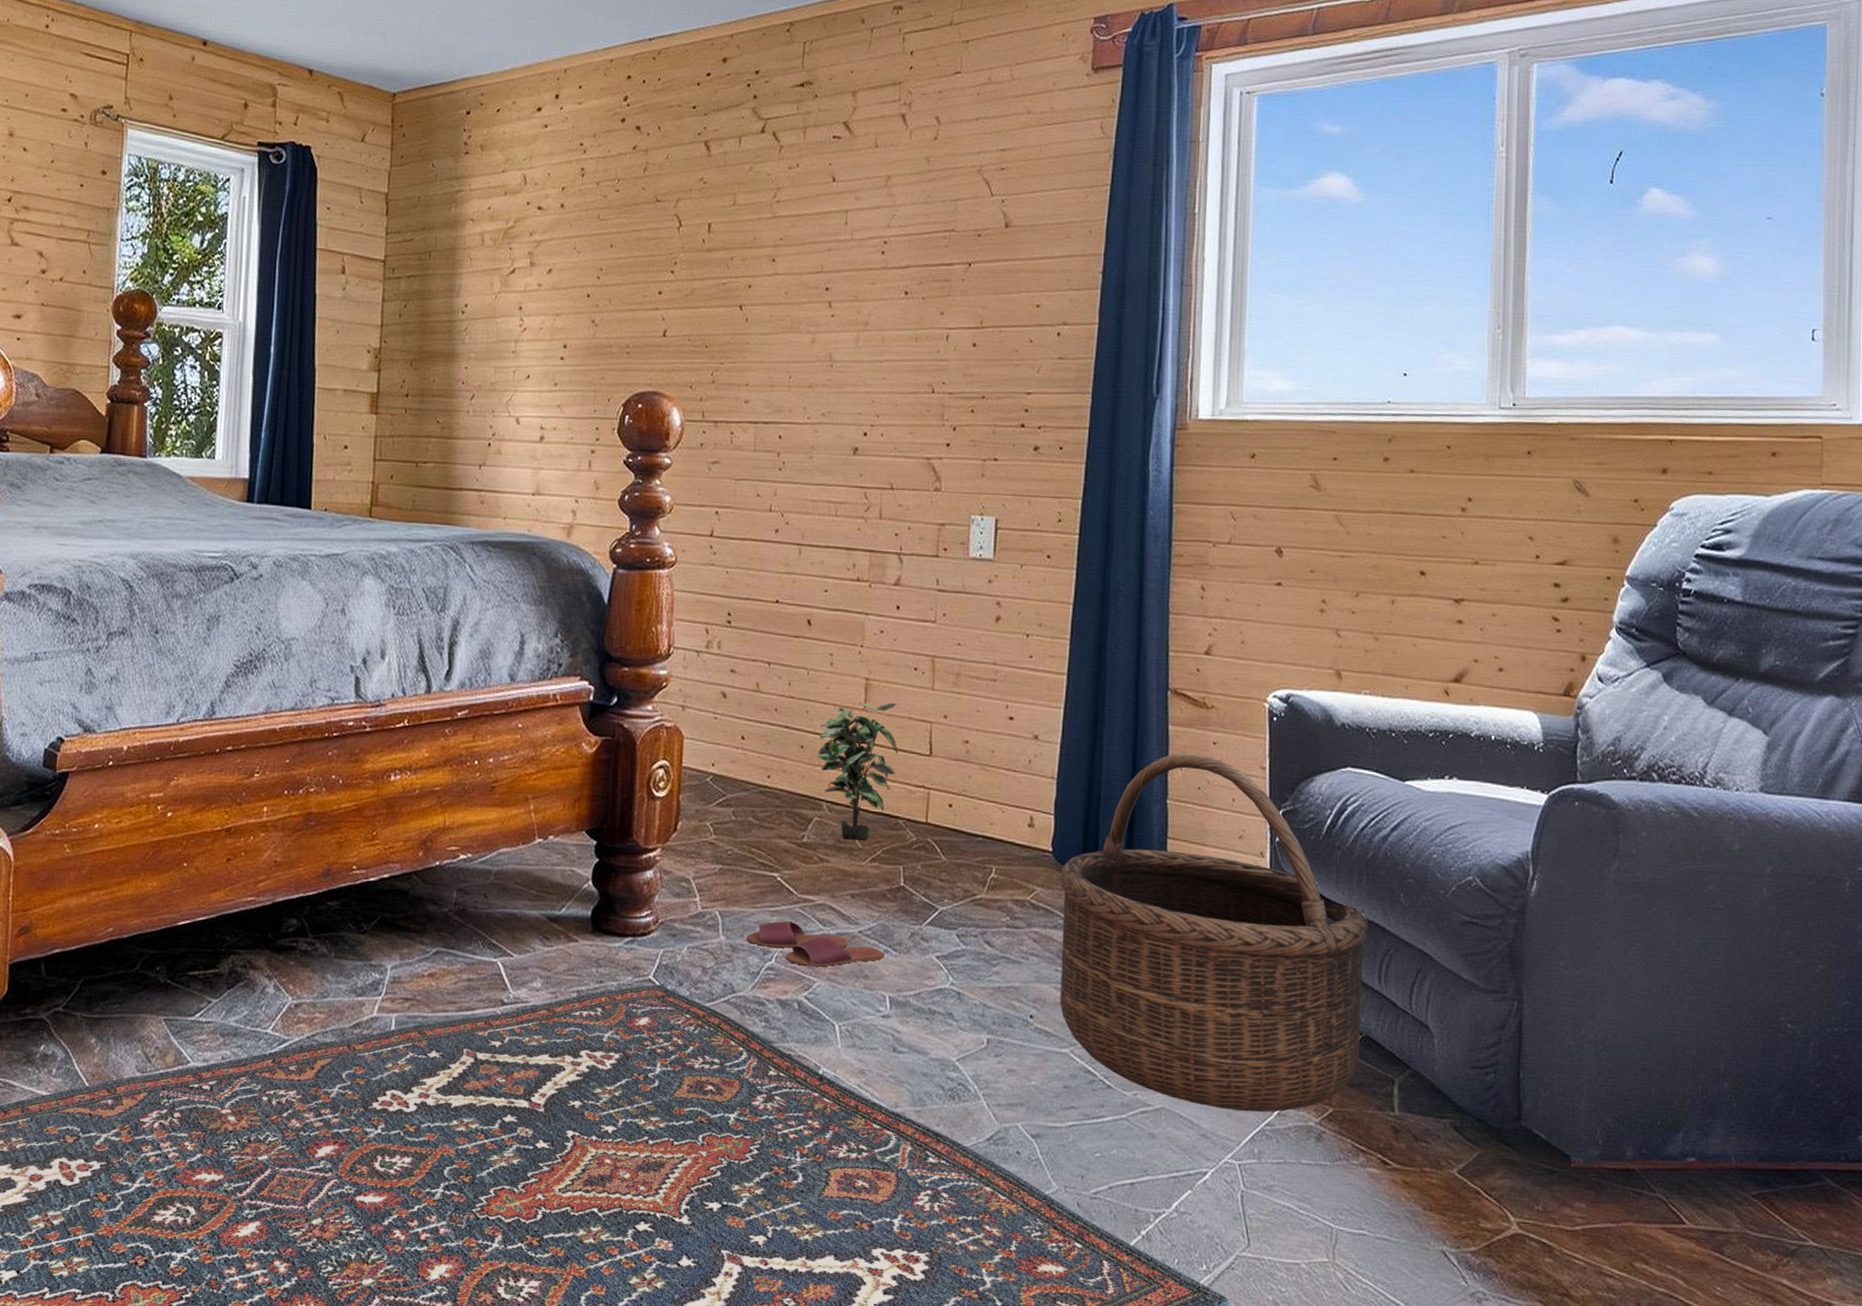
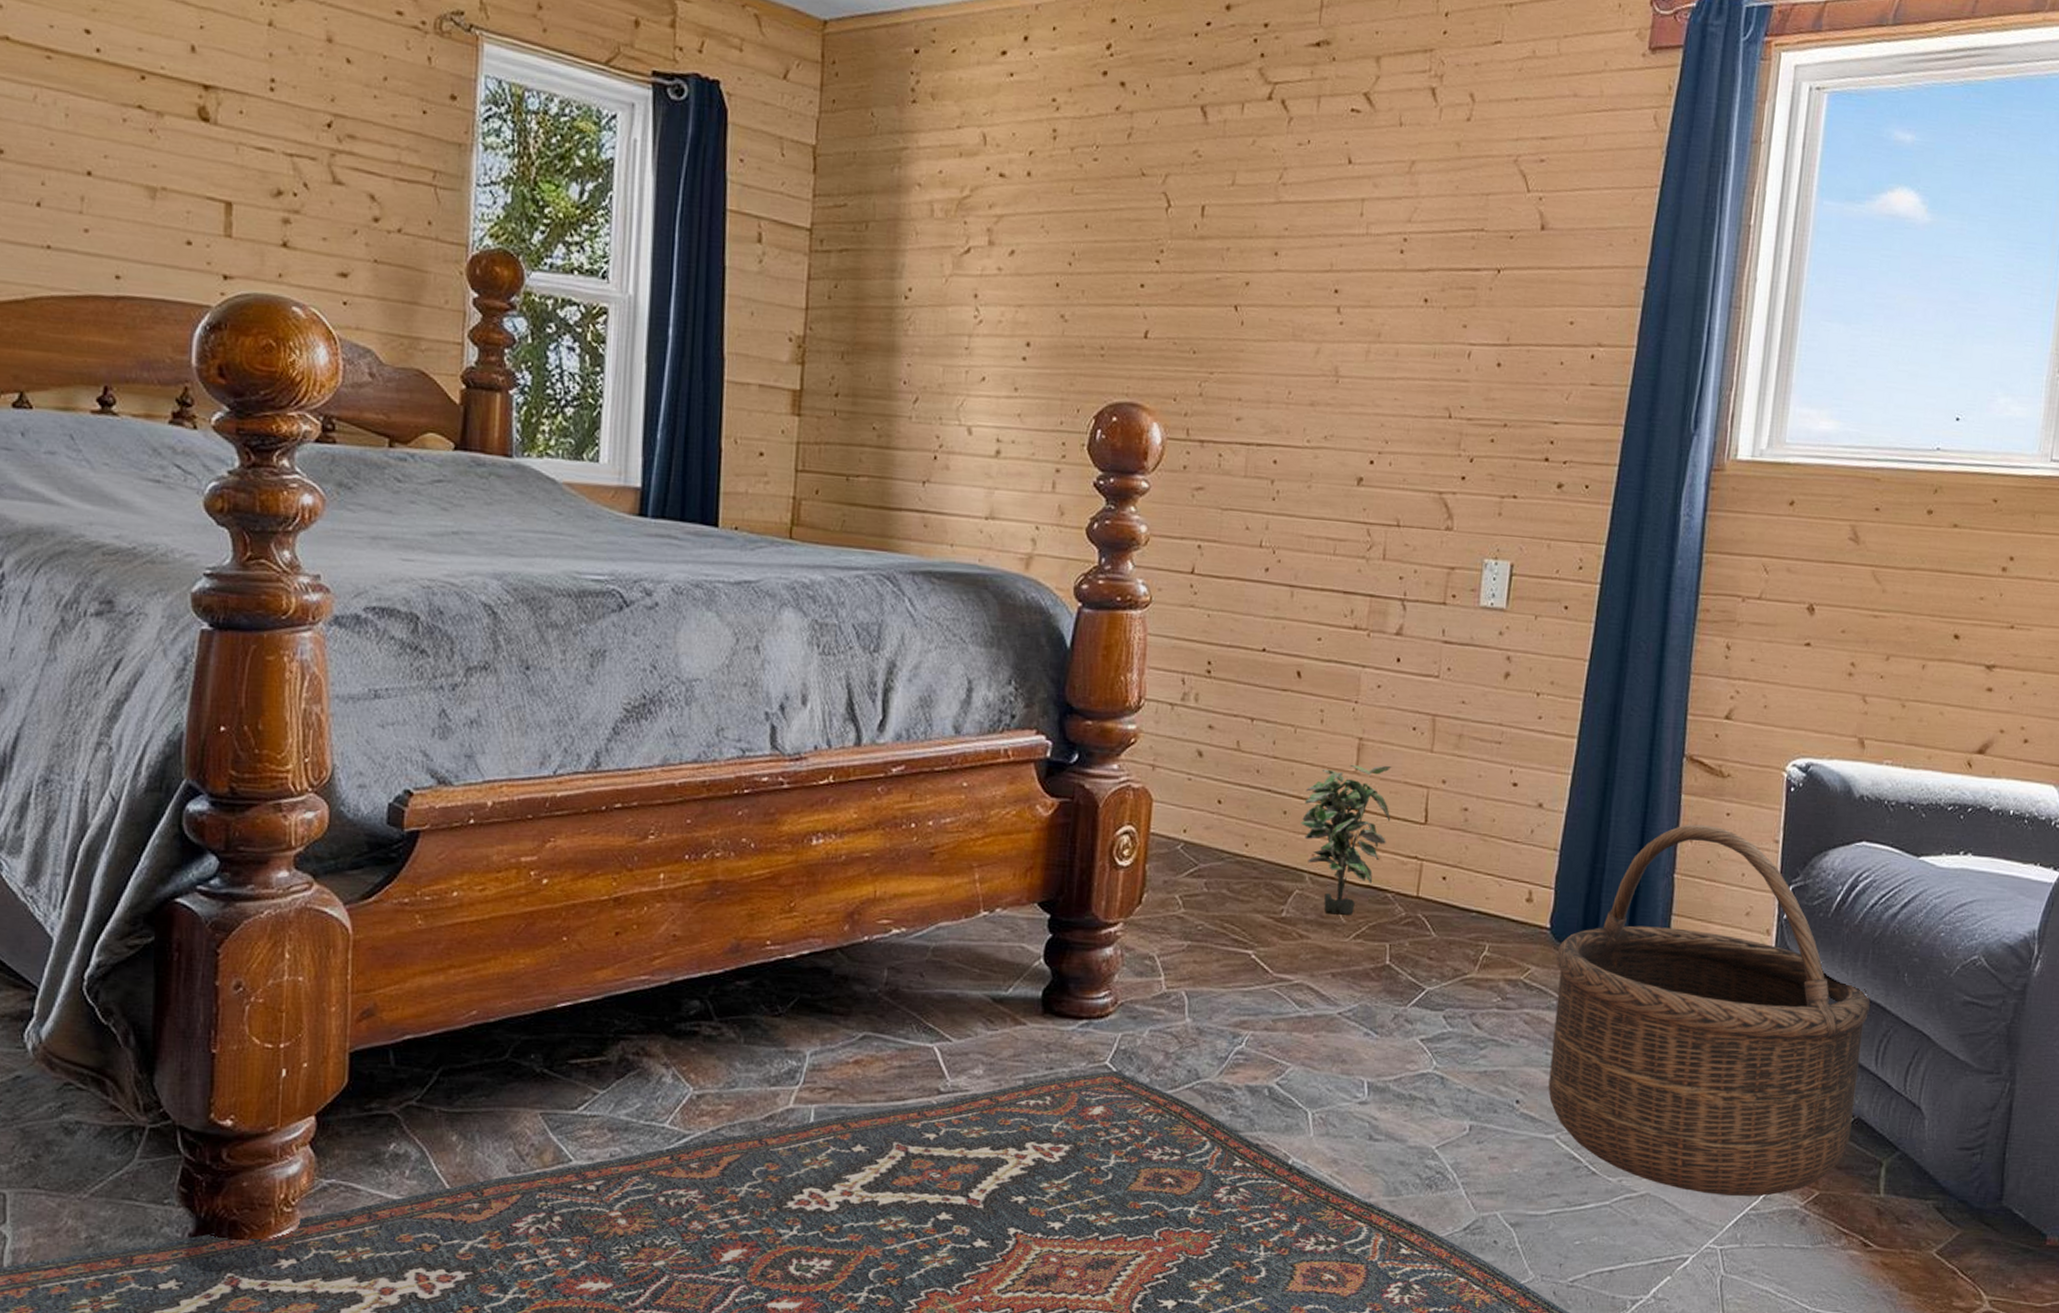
slippers: present [747,921,884,967] -> none [1215,1001,1365,1051]

